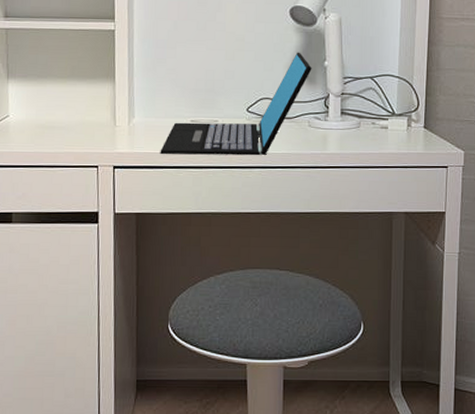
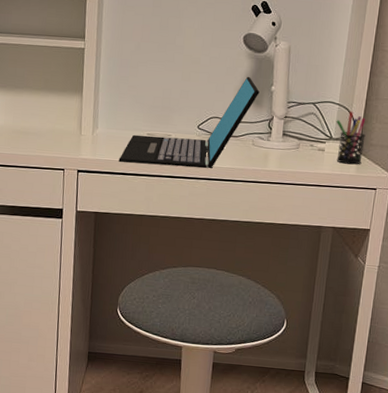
pen holder: none [397,84,430,142] -> present [336,111,366,165]

